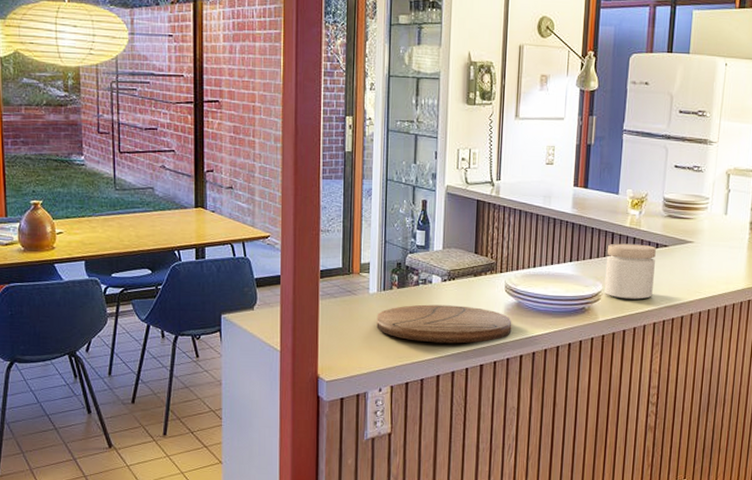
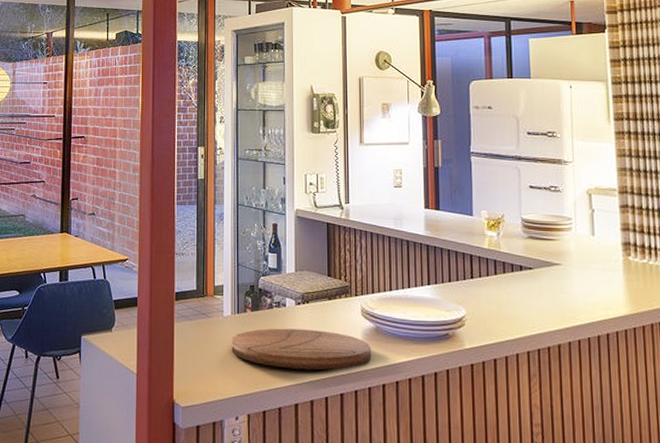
jar: present [604,243,656,300] -> none [467,266,522,326]

